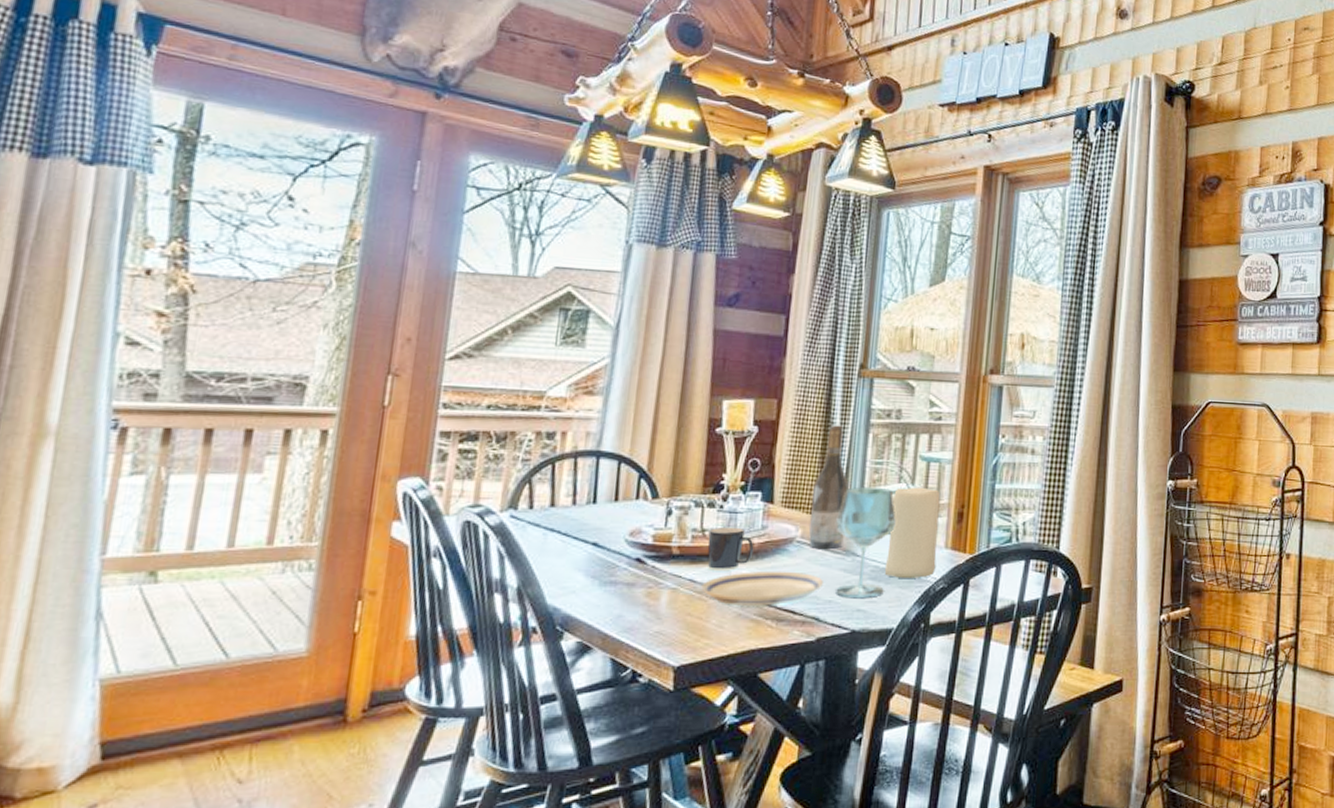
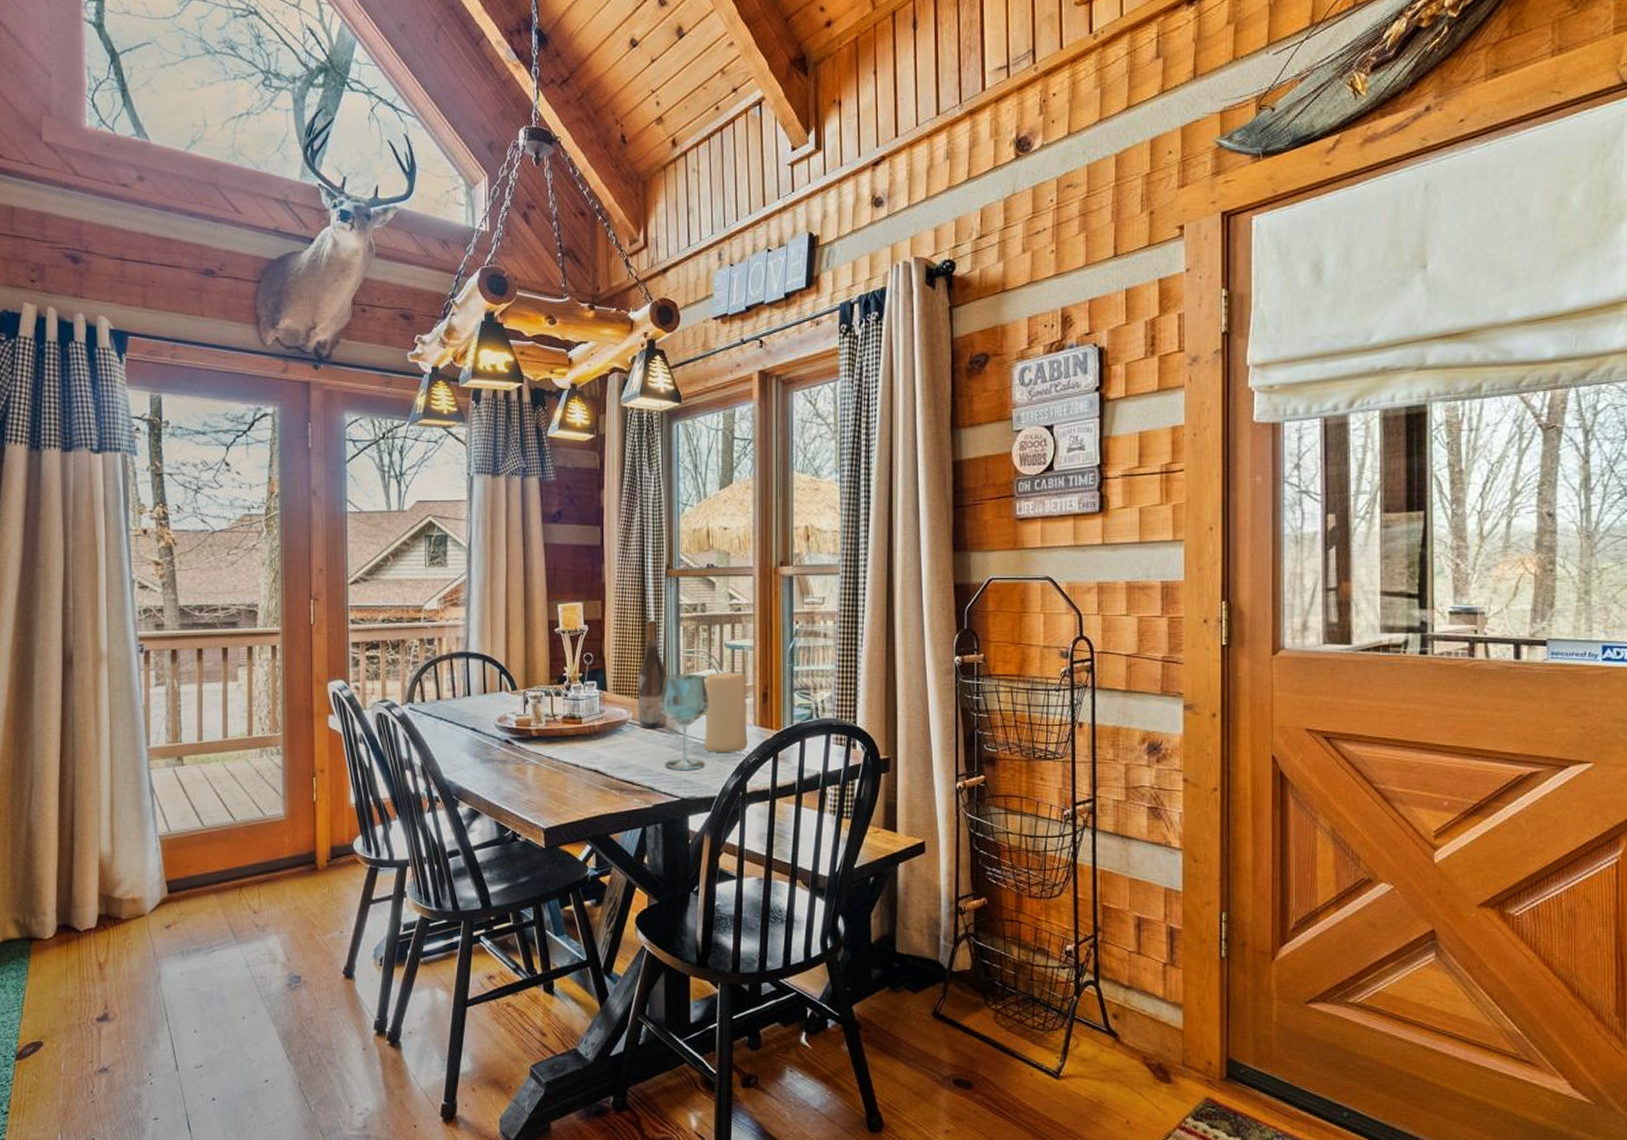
plate: present [701,570,825,606] -> none [557,748,655,778]
mug: present [707,526,754,572] -> none [558,712,595,750]

